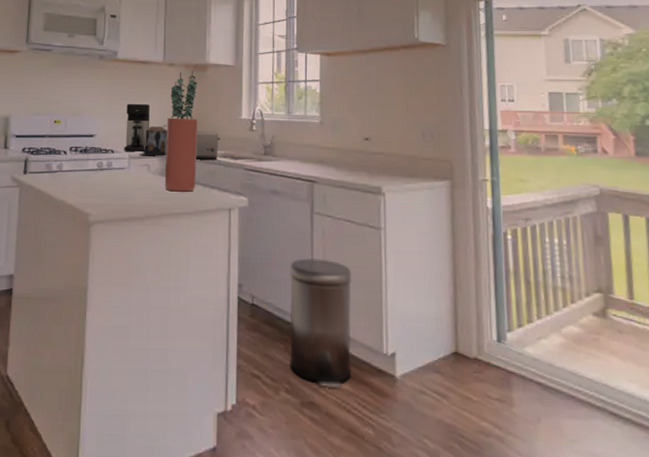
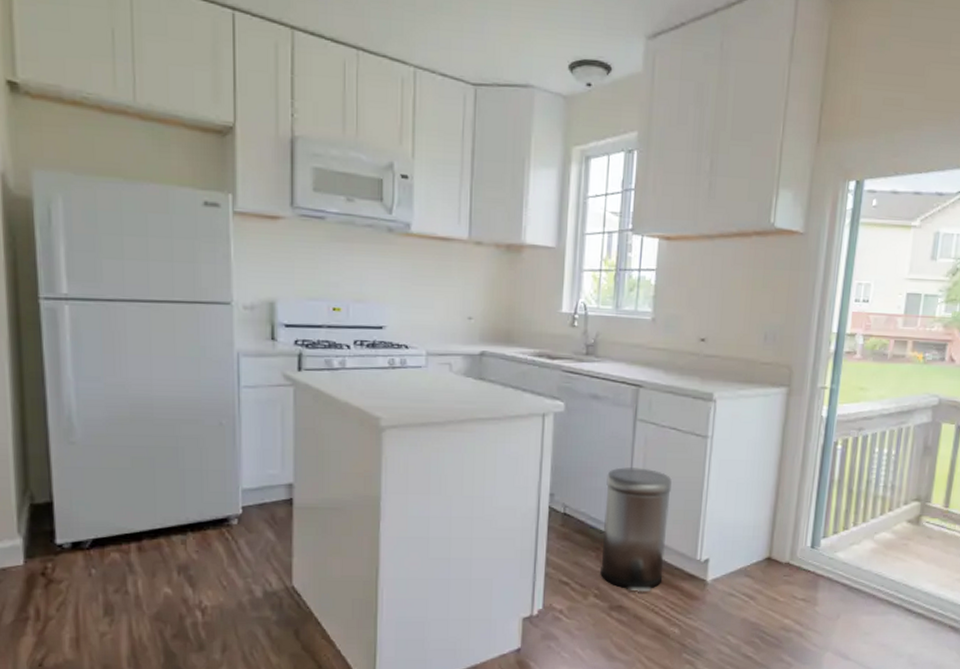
coffee maker: present [124,103,151,153] -> none [420,289,453,349]
canister: present [139,125,168,158] -> none [439,317,473,355]
vase: present [164,70,198,192] -> none [469,252,510,395]
toaster: present [195,131,220,160] -> none [506,325,535,359]

